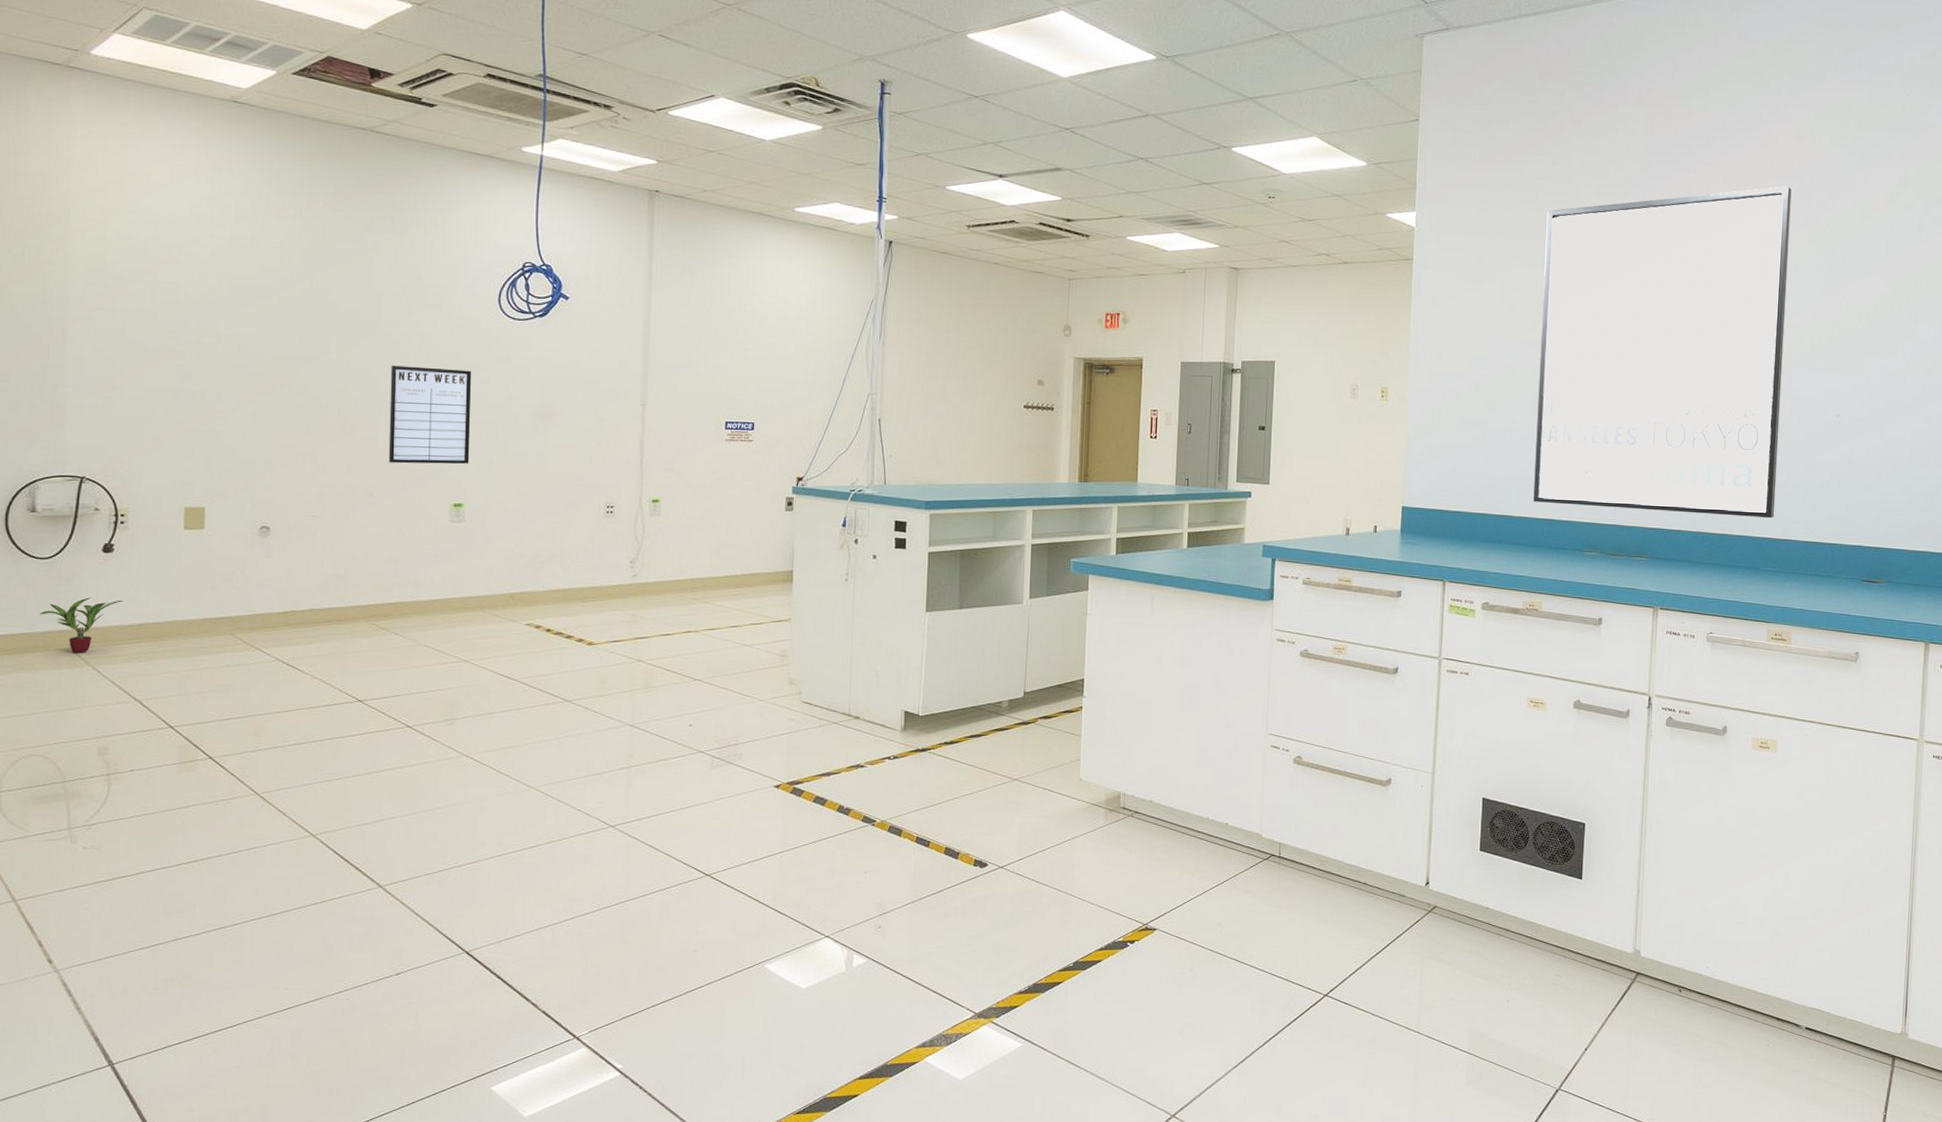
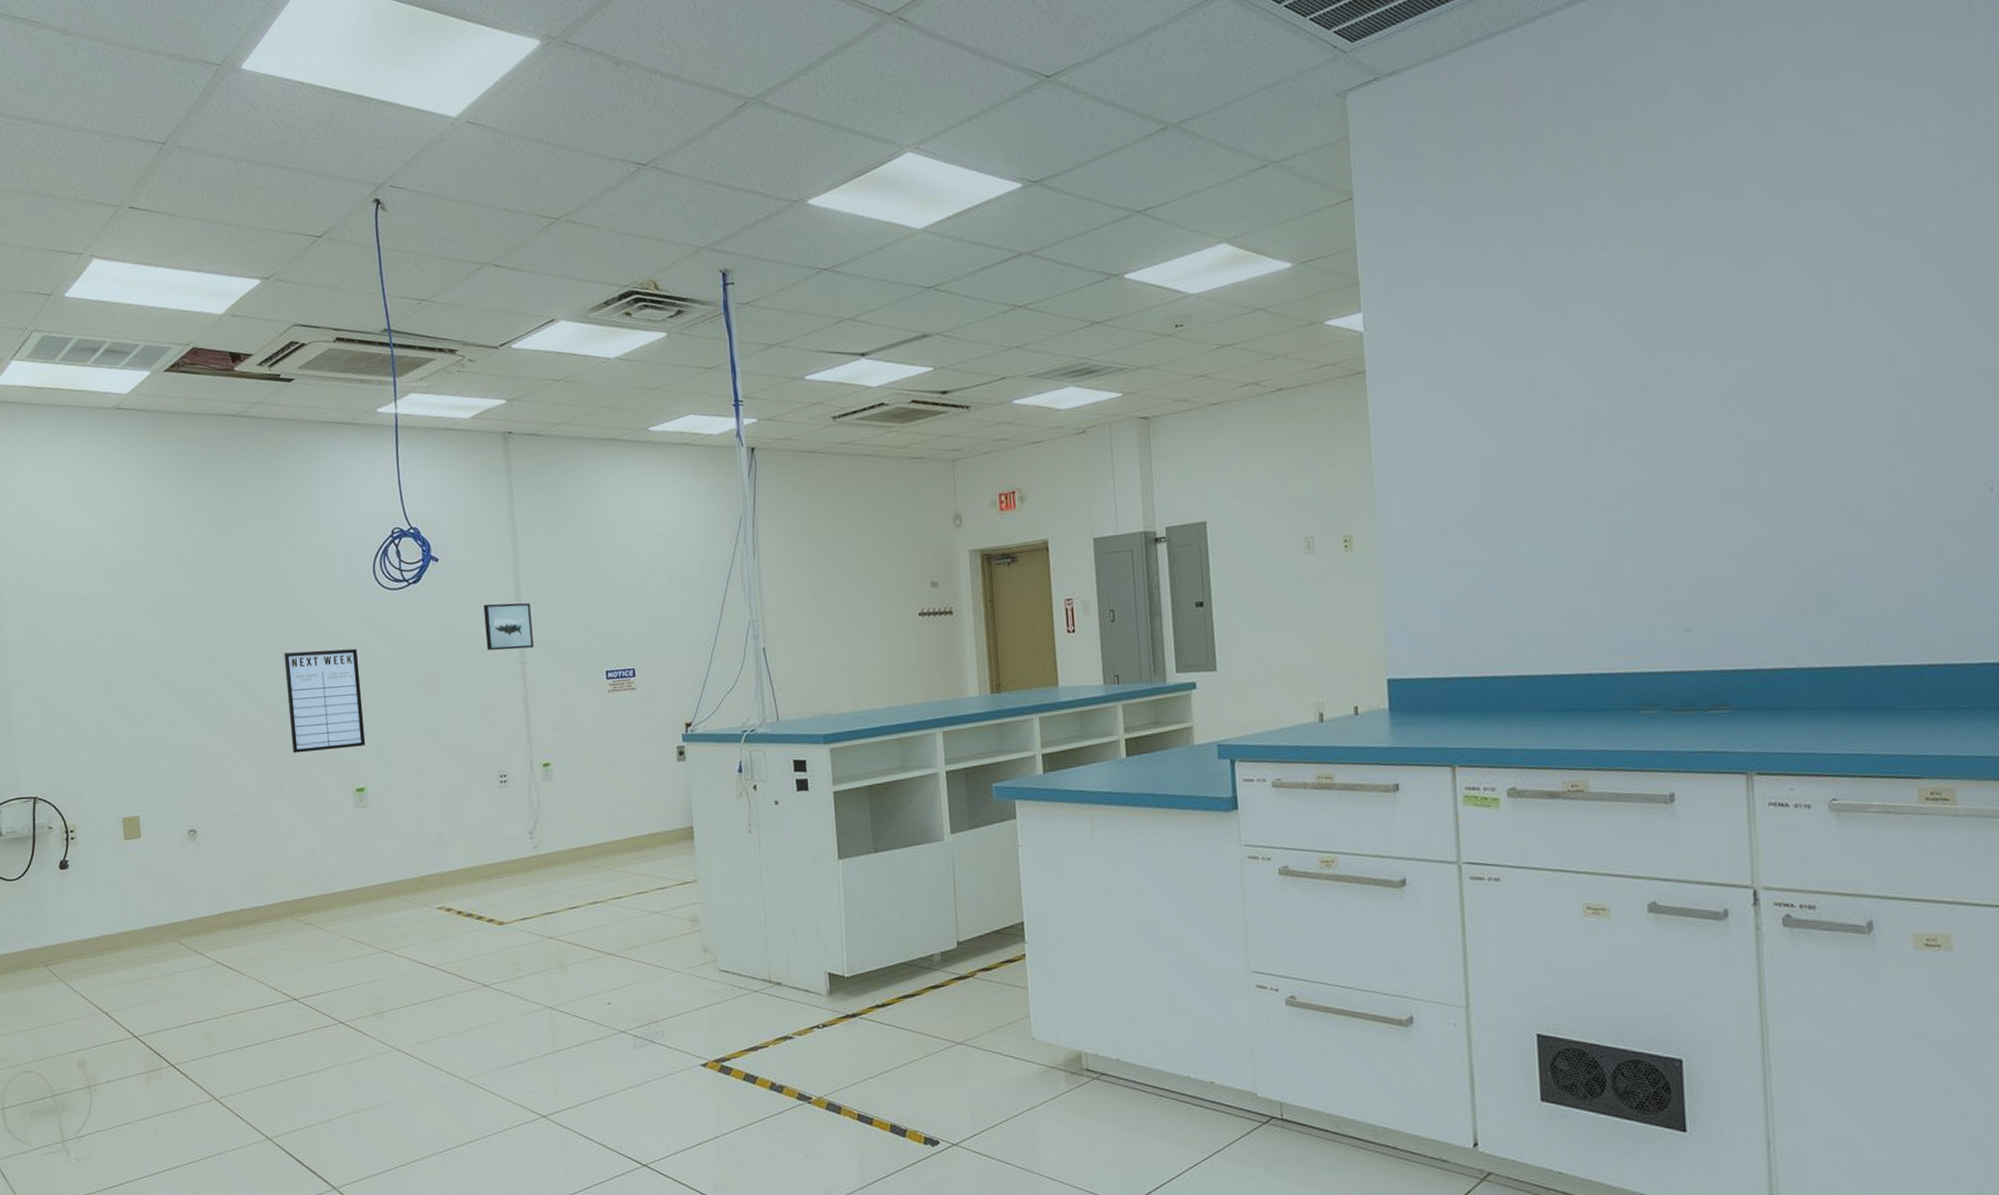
potted plant: present [38,597,123,654] -> none [15,914,81,971]
wall art: none [608,345,658,392] -> present [483,603,534,651]
wall art: present [1533,186,1792,519] -> none [1536,192,1911,655]

